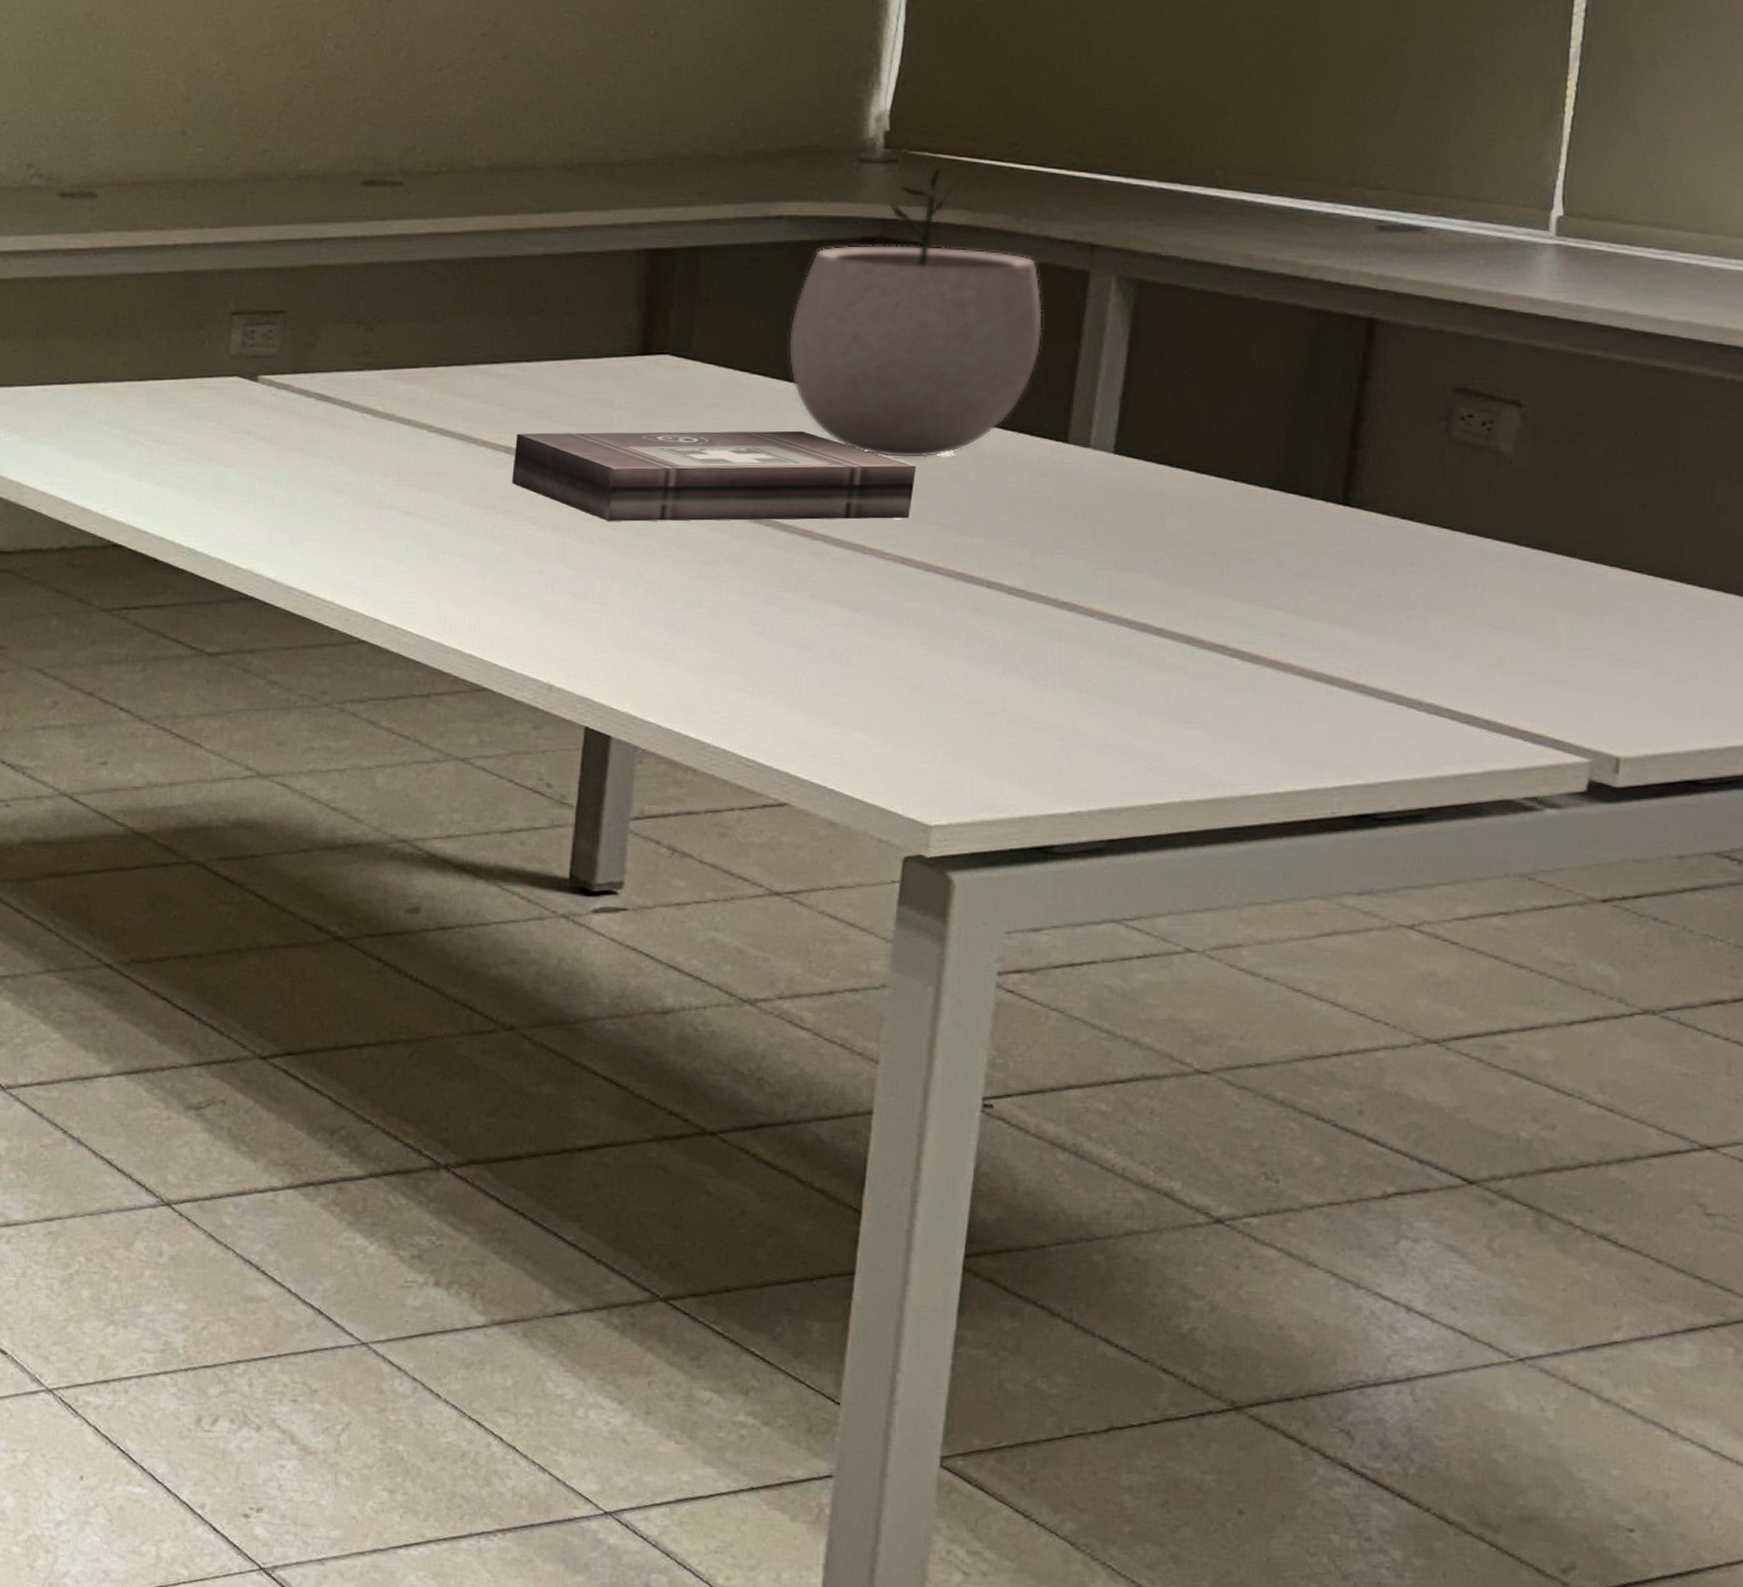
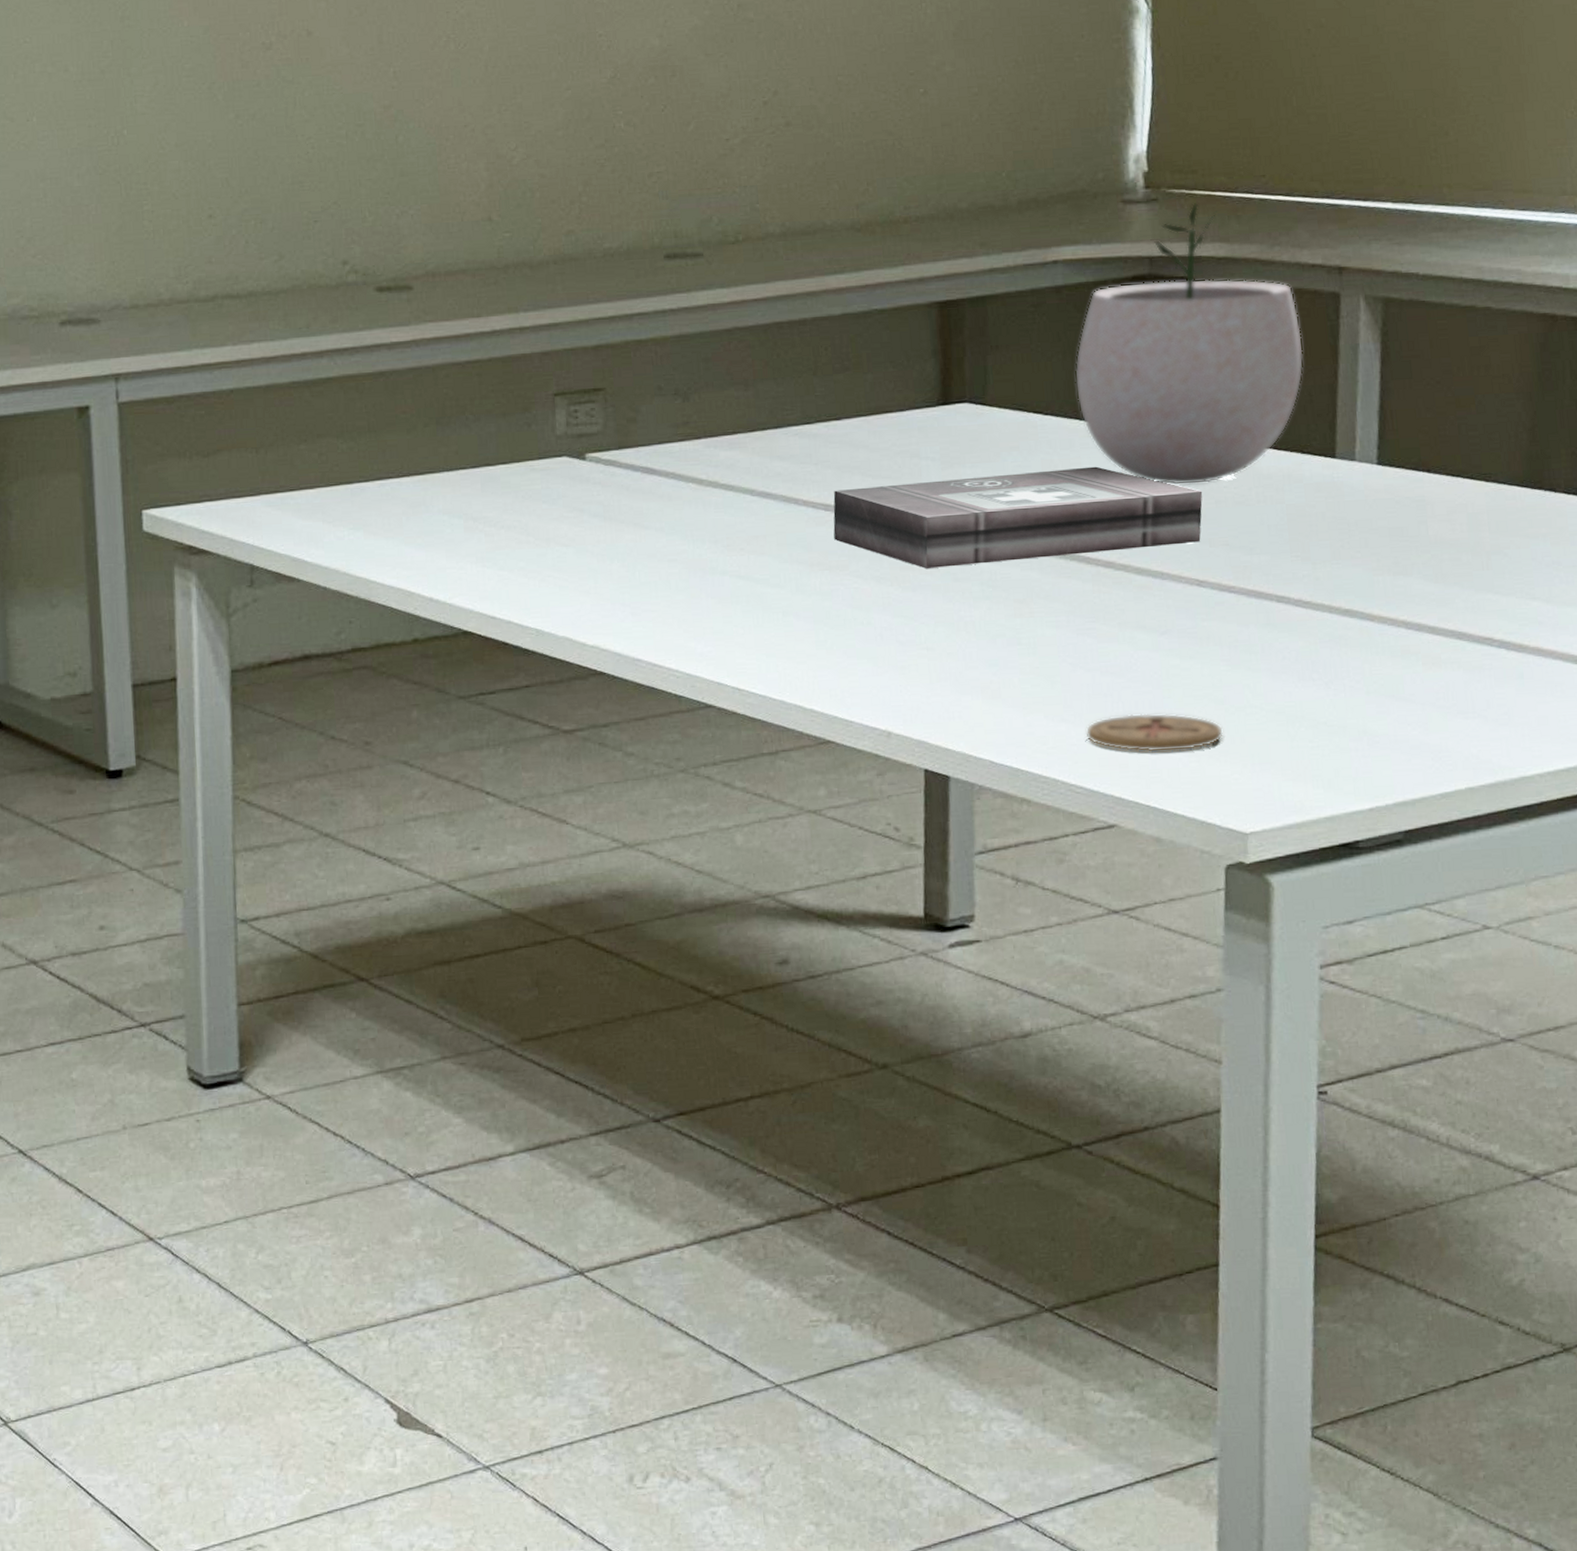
coaster: none [763,690,915,734] -> present [1085,713,1223,753]

